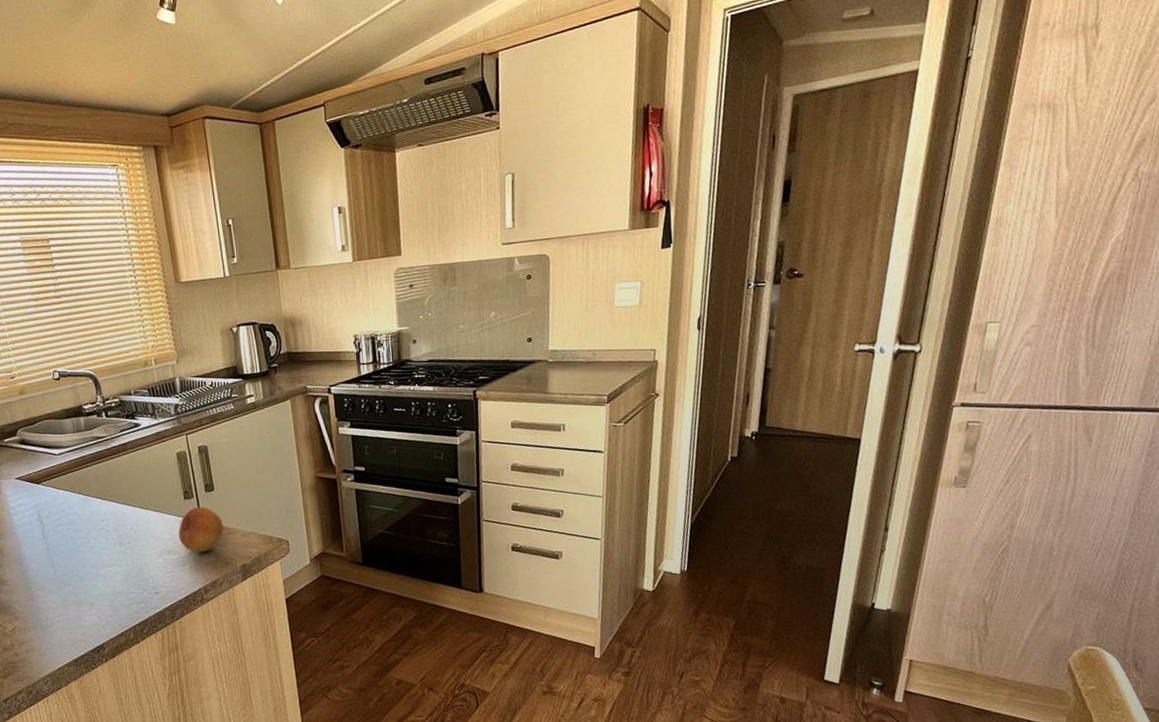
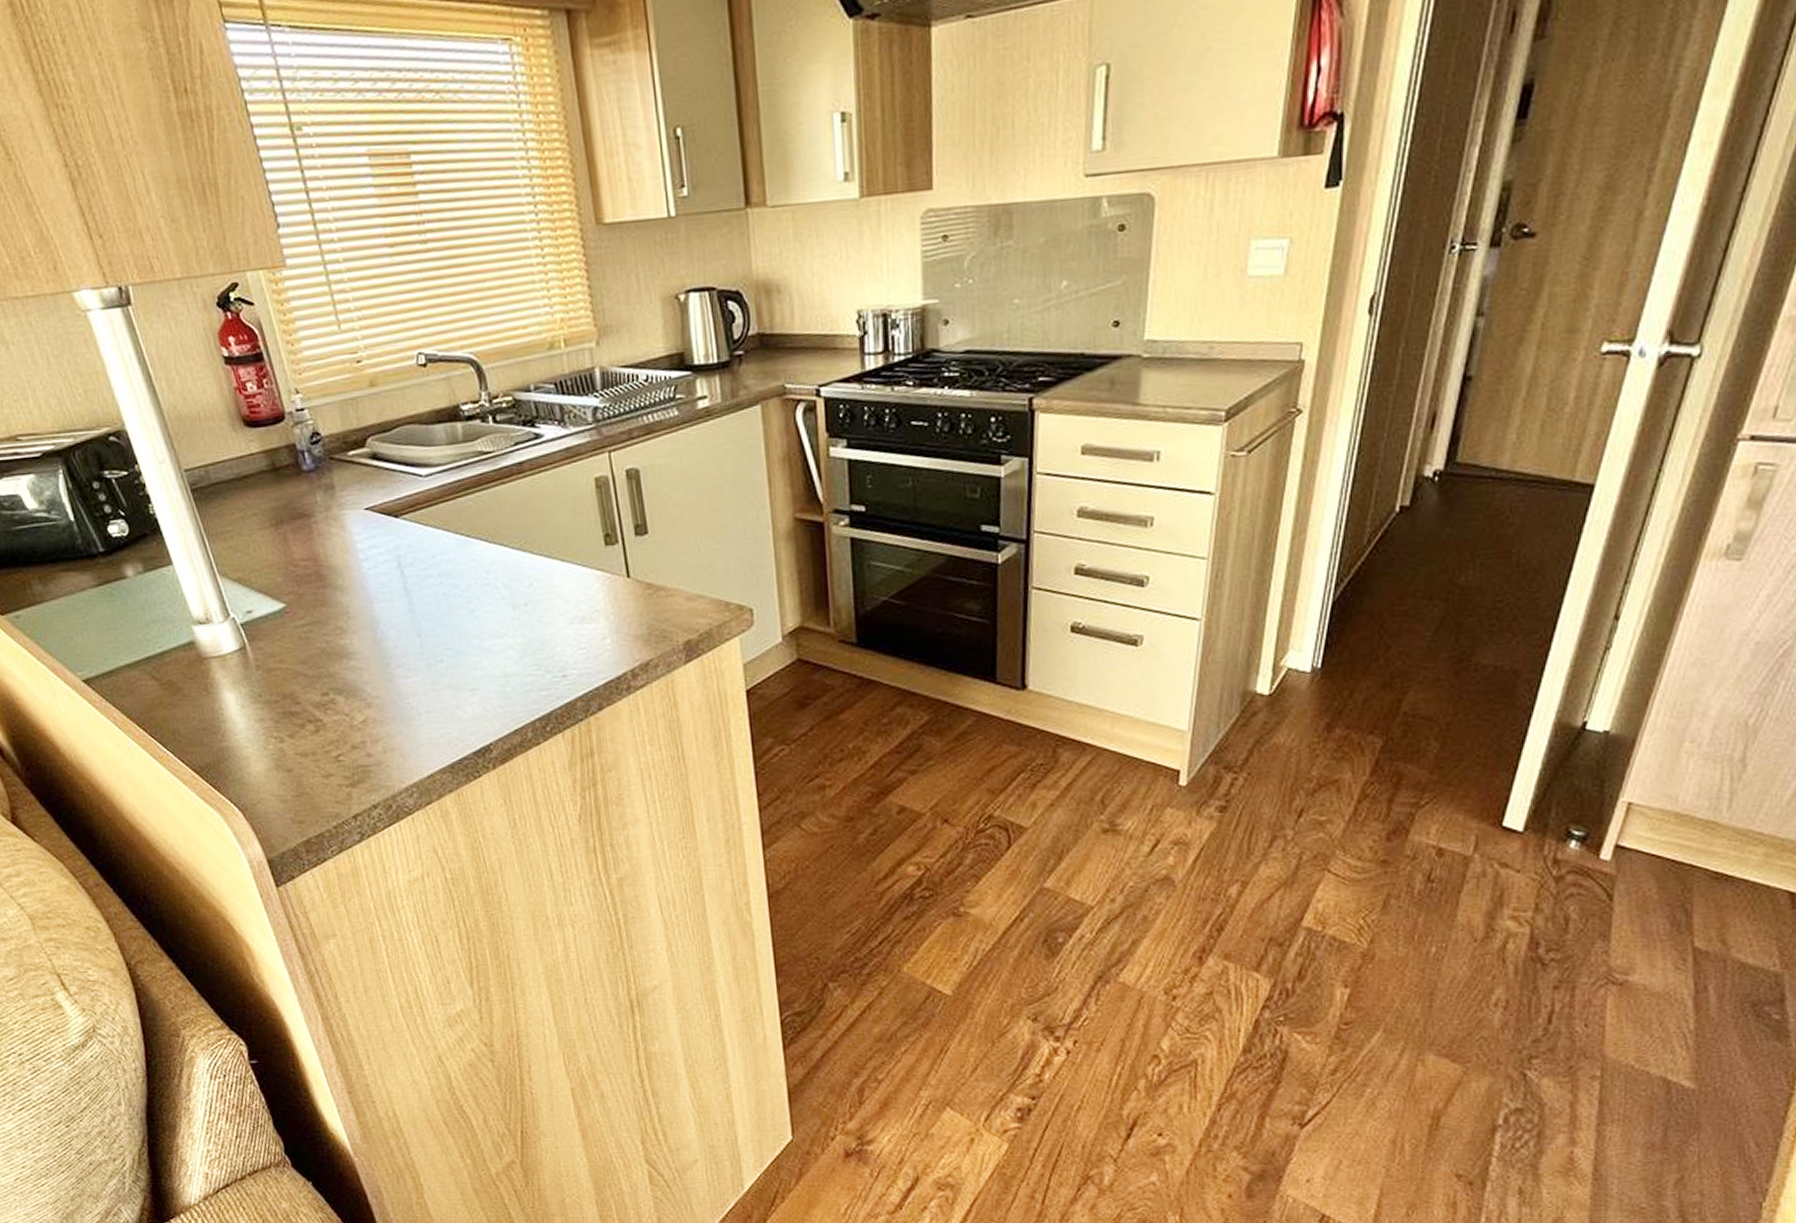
fruit: present [178,506,224,553] -> none [596,556,660,623]

